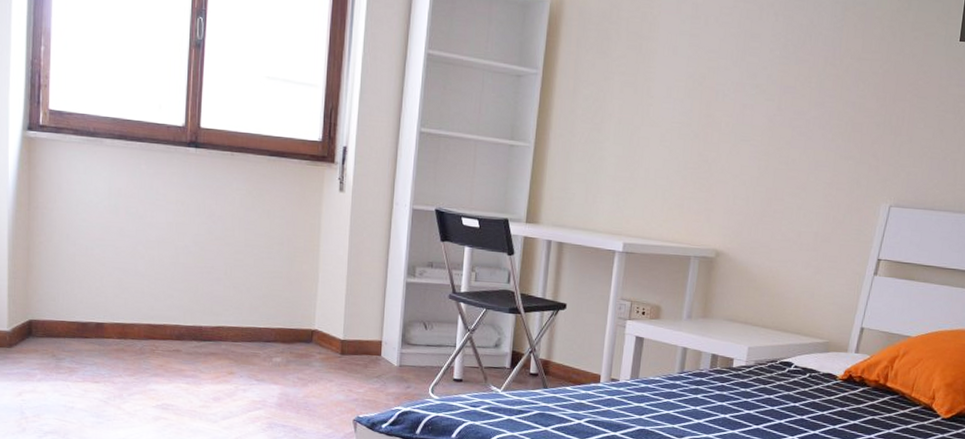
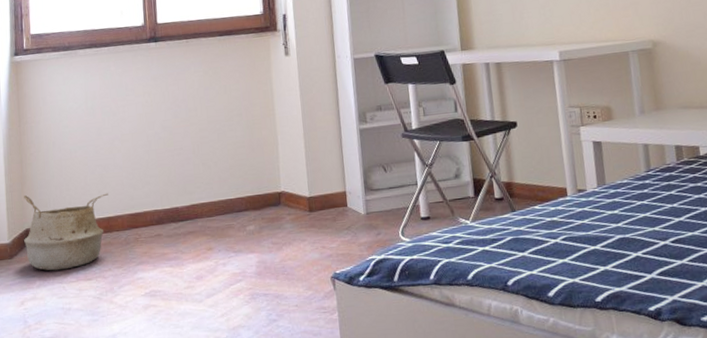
woven basket: none [26,285,126,369] -> present [24,193,108,271]

